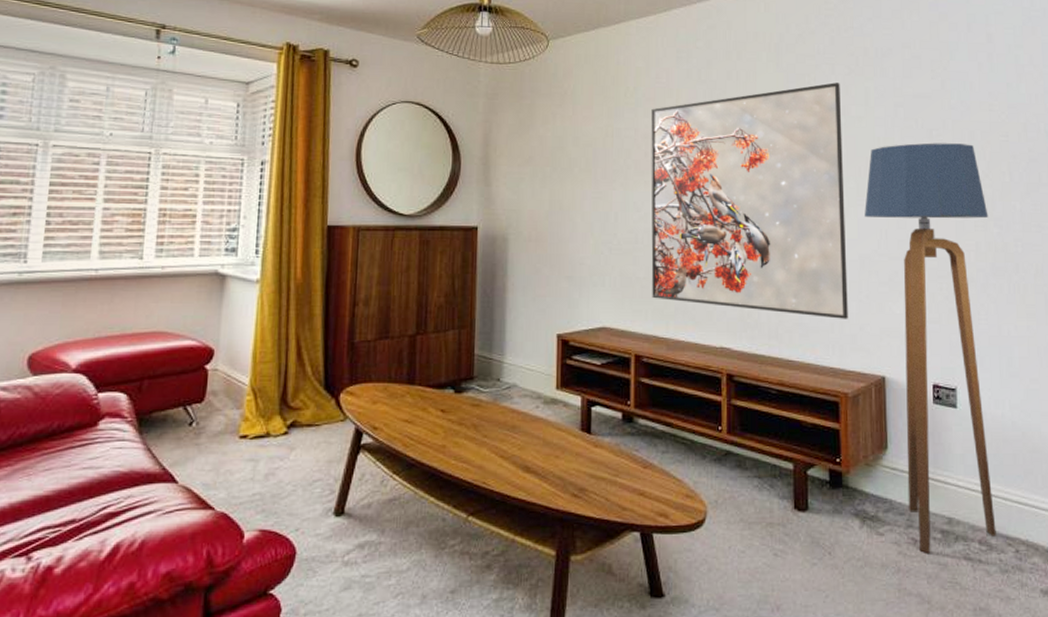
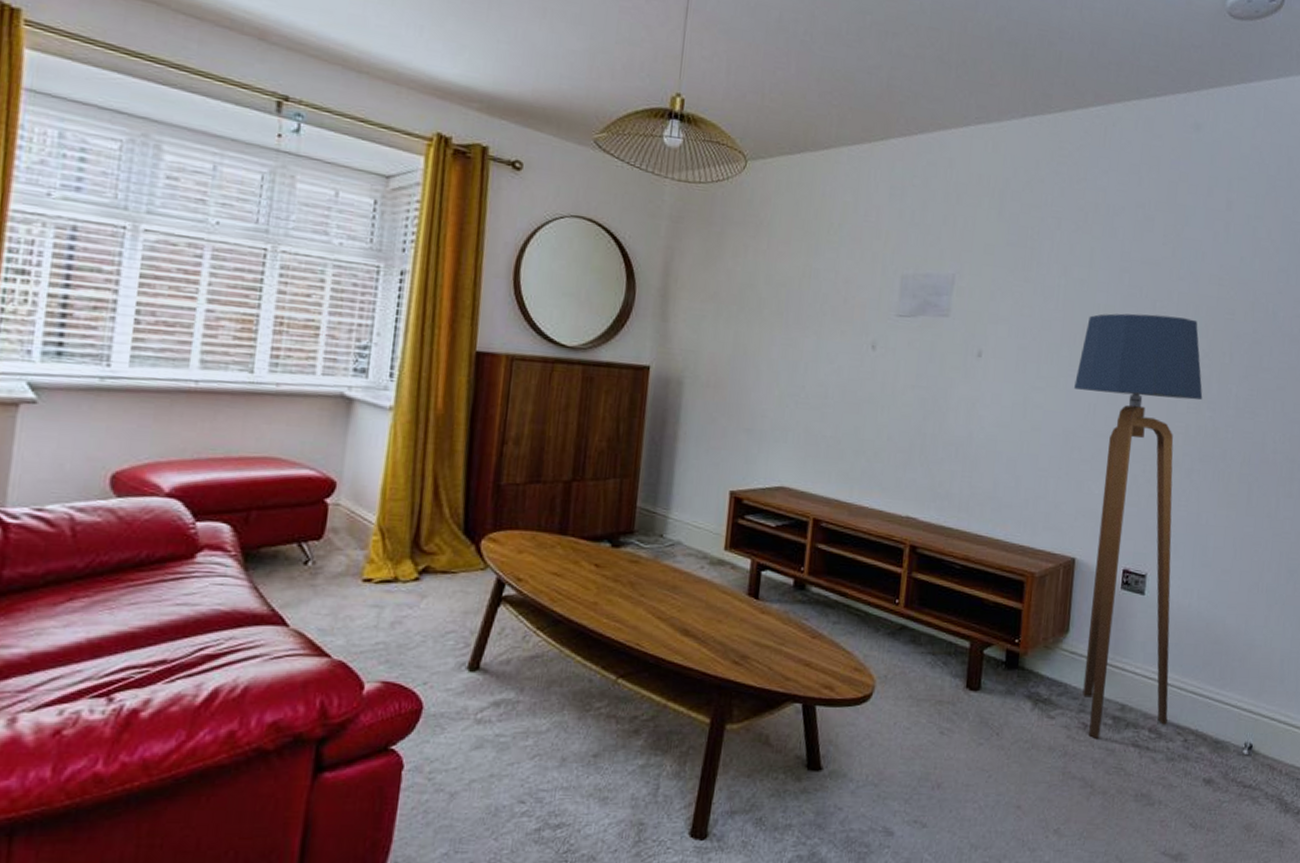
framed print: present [651,82,848,319] -> none [838,239,1065,496]

